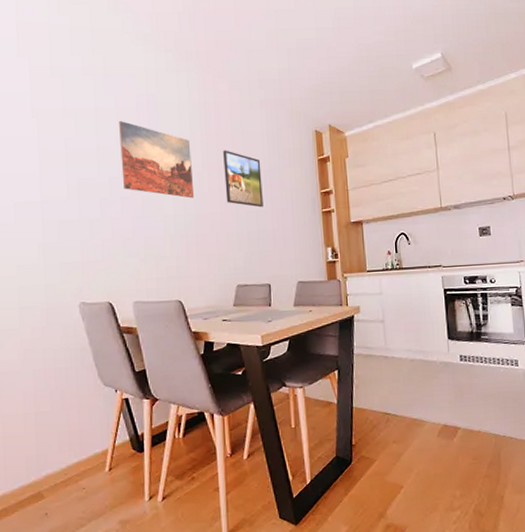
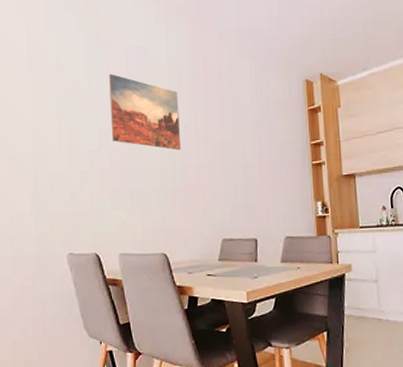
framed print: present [223,150,263,208] -> none [211,101,251,160]

